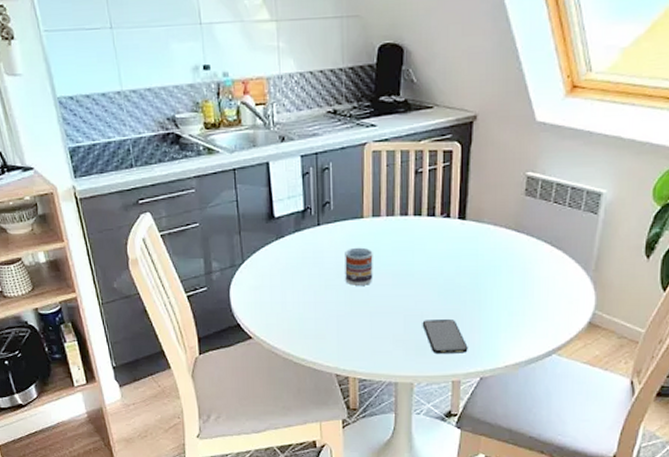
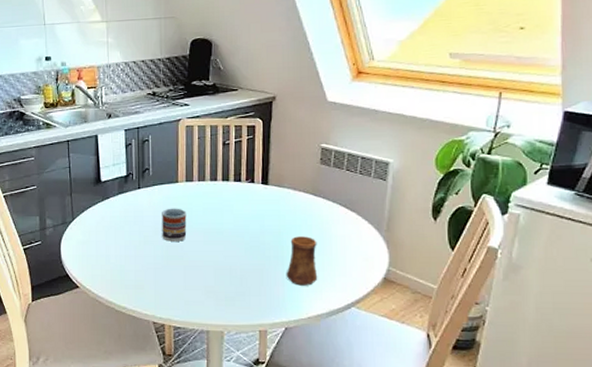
smartphone: present [422,318,468,355] -> none [231,272,273,306]
cup: none [482,278,518,332] -> present [286,236,318,286]

